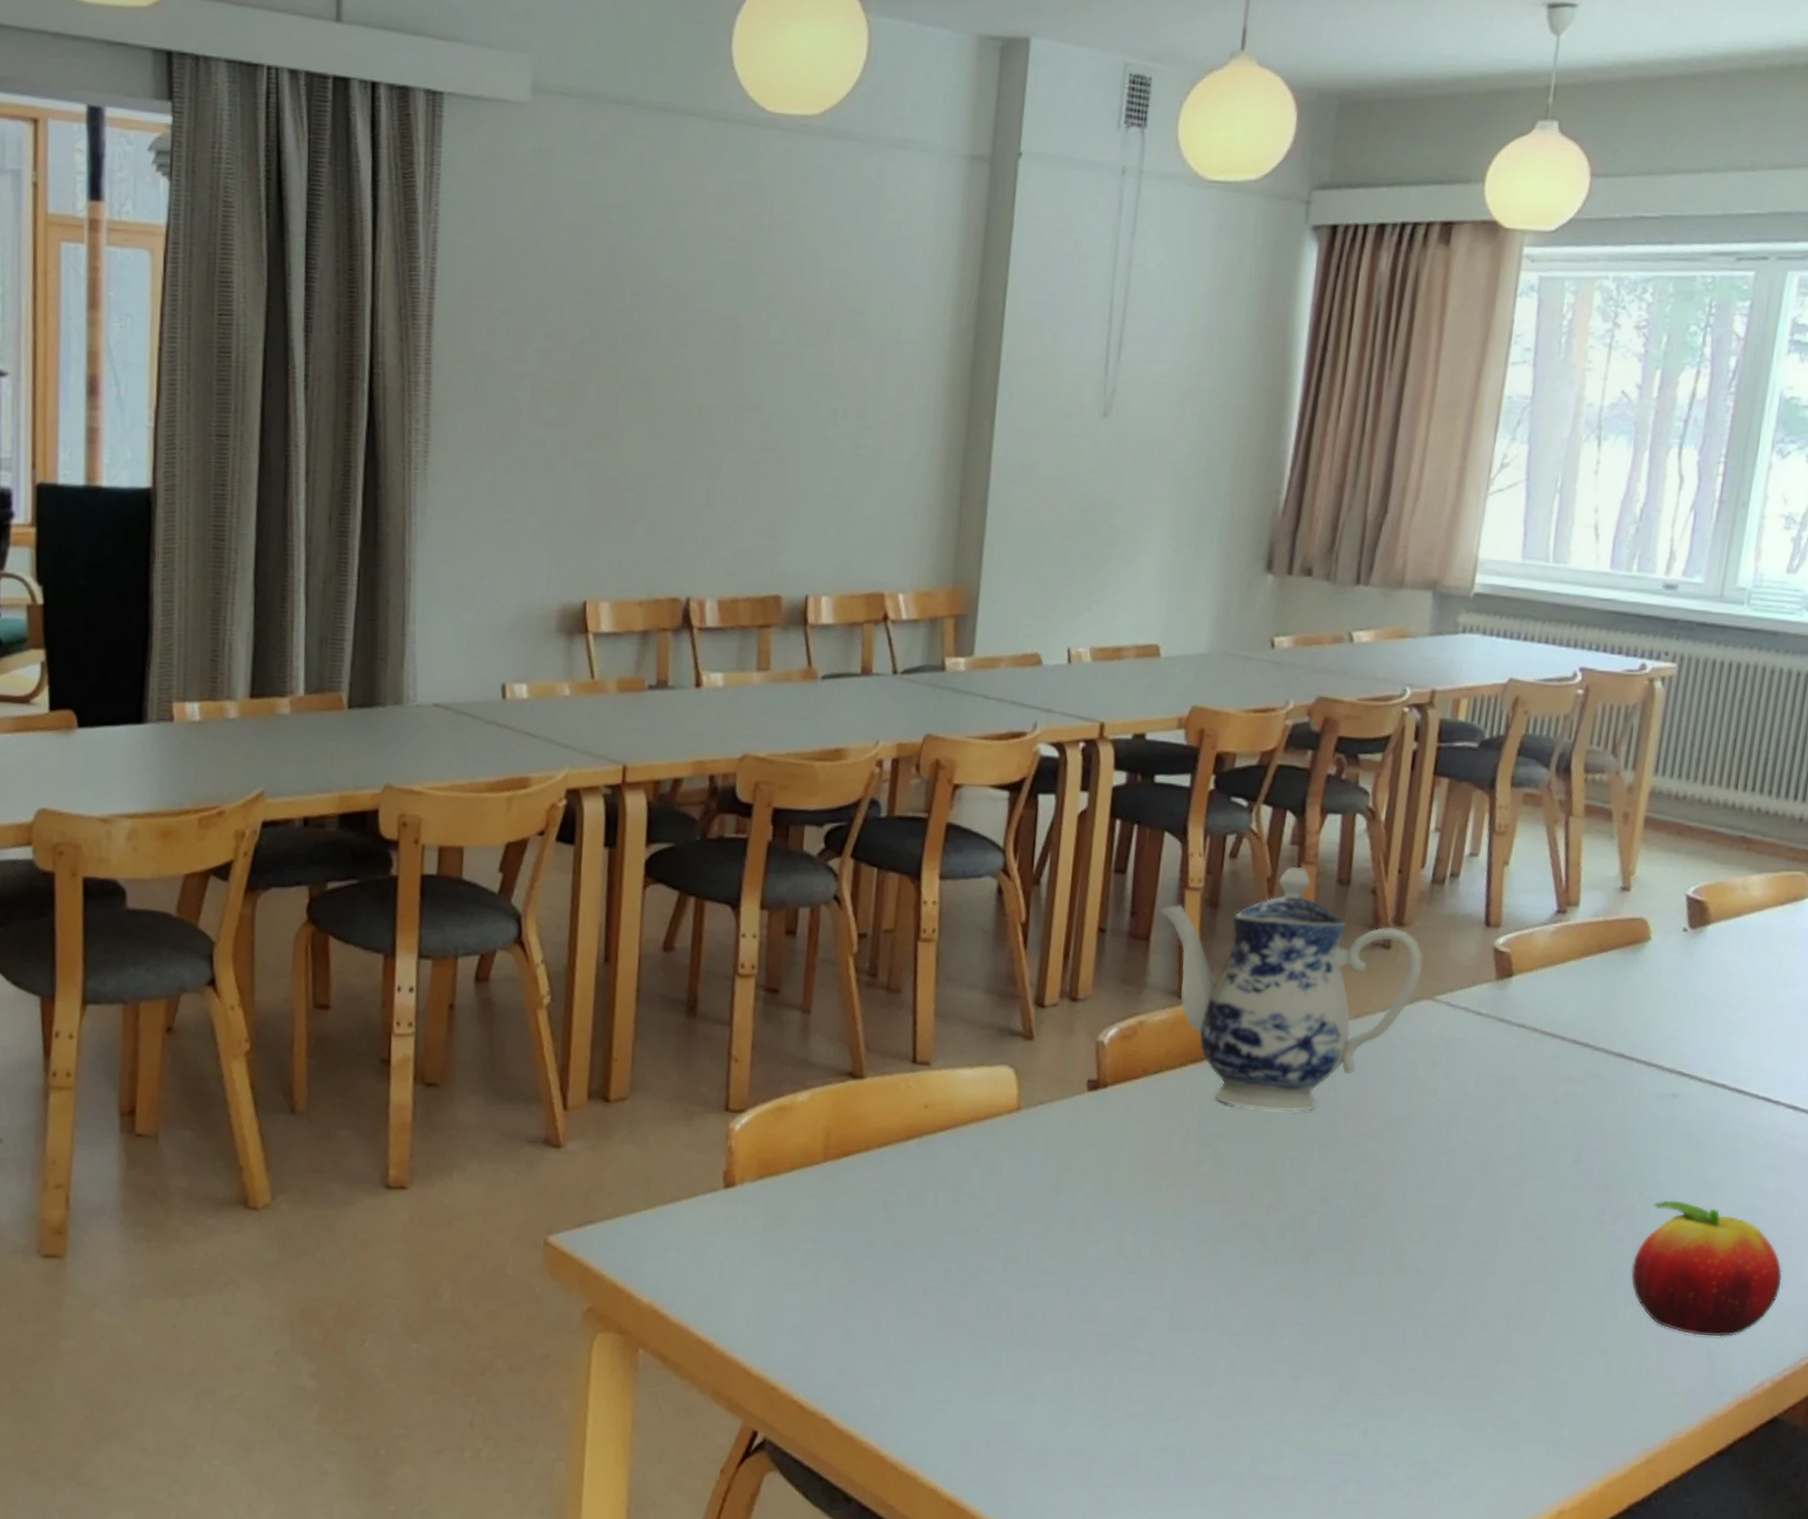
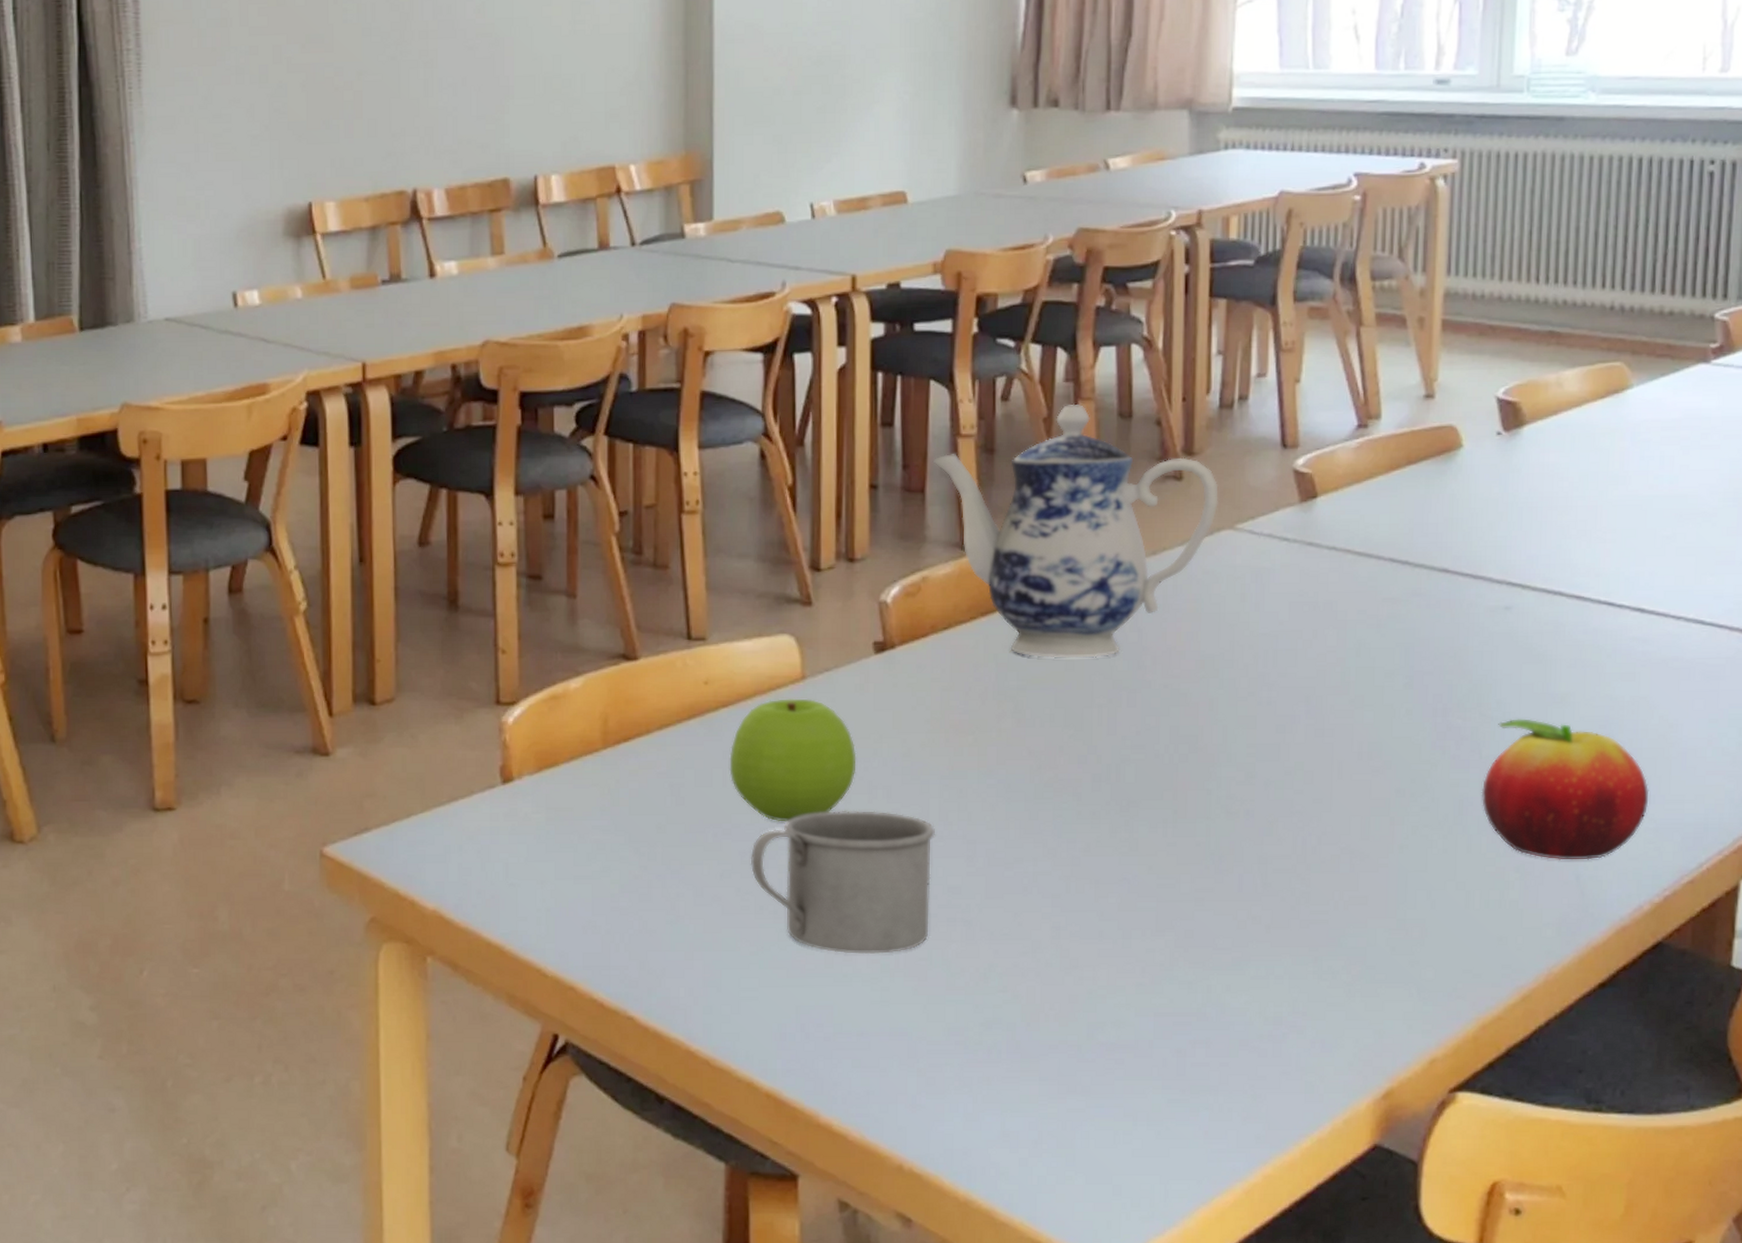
apple: none [940,1127,1062,1246] -> present [729,698,857,823]
mug: none [952,1238,1129,1377] -> present [750,810,936,954]

